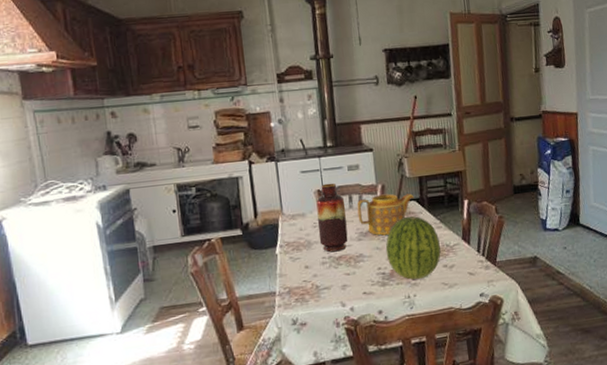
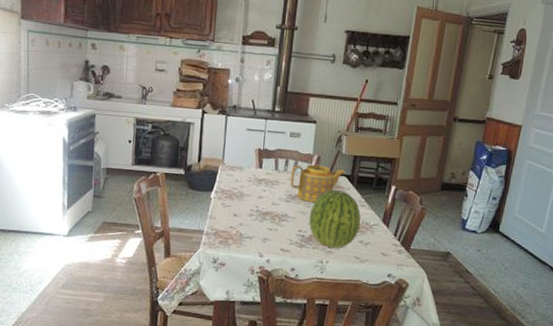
vase: present [316,183,348,253] -> none [251,144,281,208]

